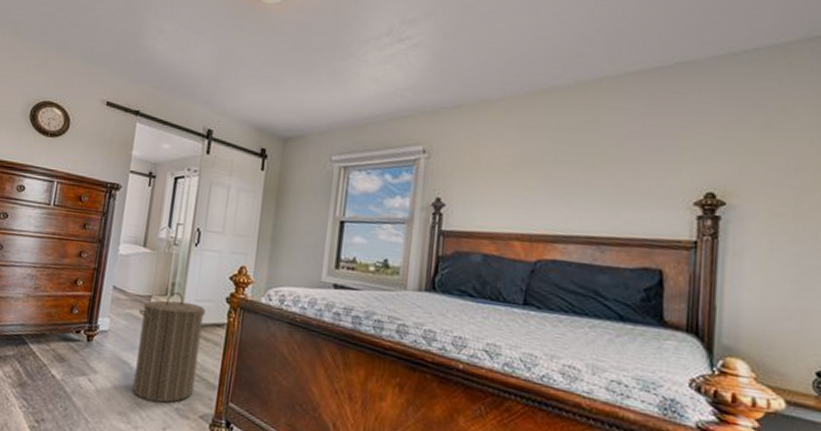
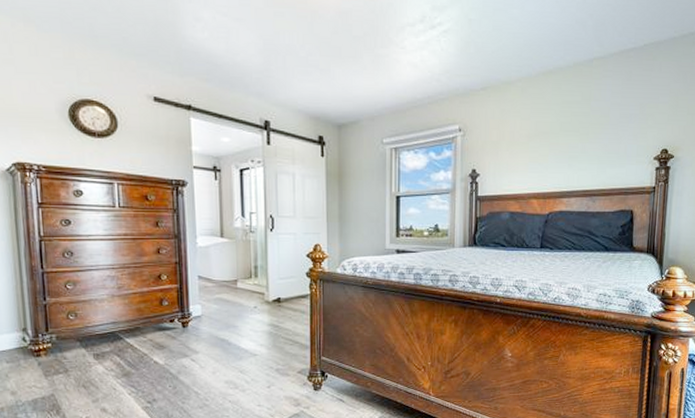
laundry hamper: present [133,291,206,403] -> none [228,273,290,367]

